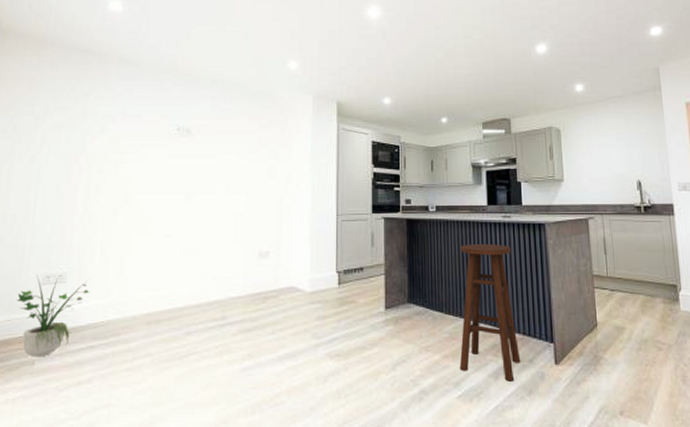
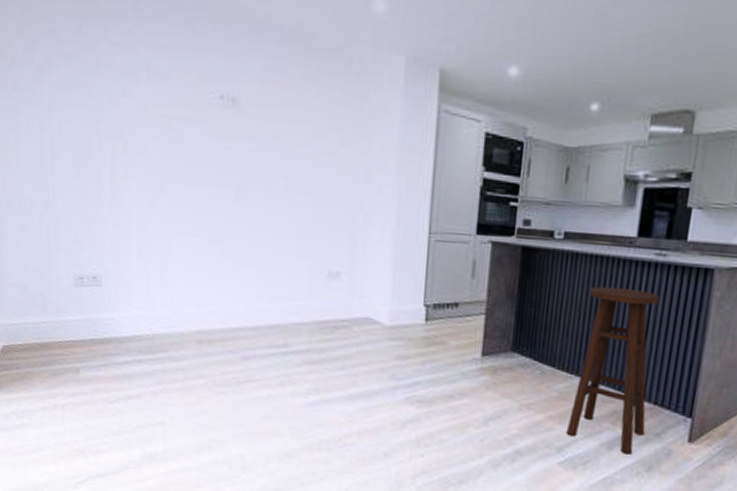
potted plant: present [16,274,90,357] -> none [50,273,130,366]

